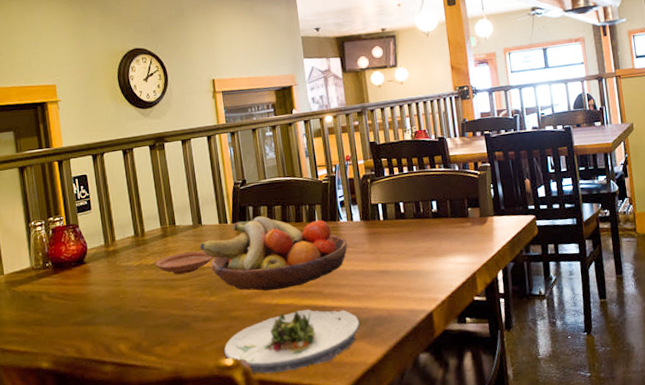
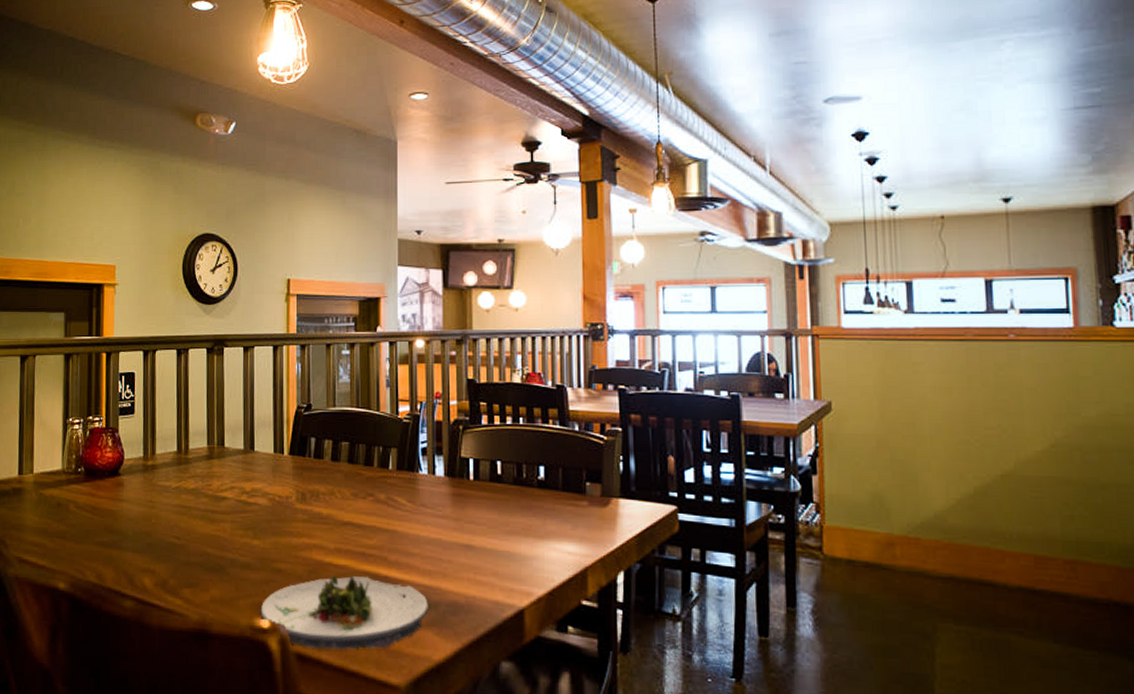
plate: present [156,251,214,275] -> none [196,480,263,507]
fruit bowl: present [199,216,347,292] -> none [248,451,424,546]

